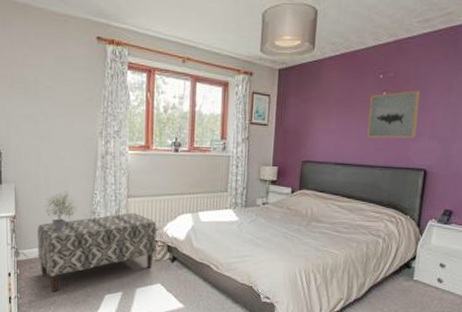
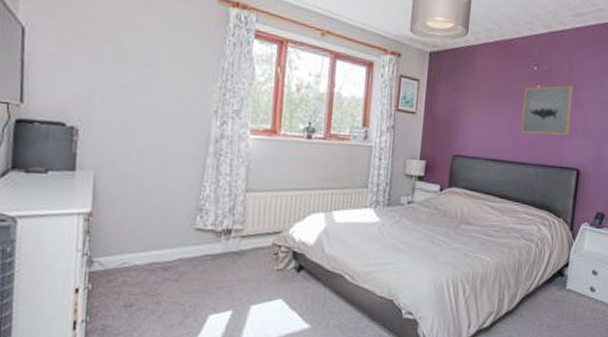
bench: present [37,213,157,292] -> none [120,211,281,313]
potted plant: present [46,190,78,230] -> none [135,181,180,232]

